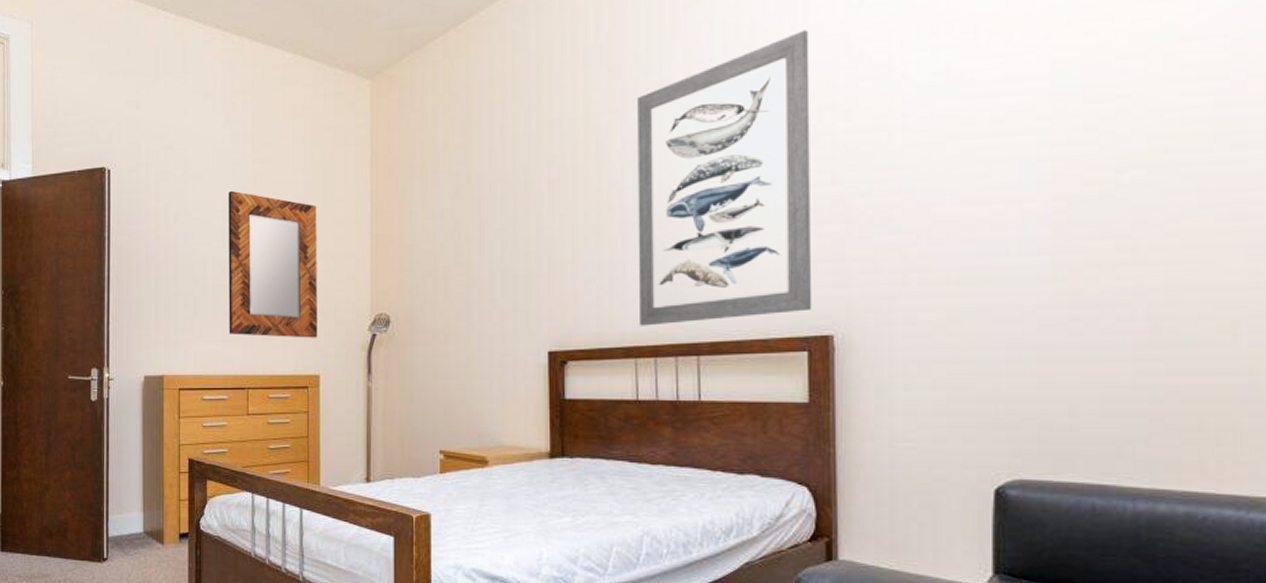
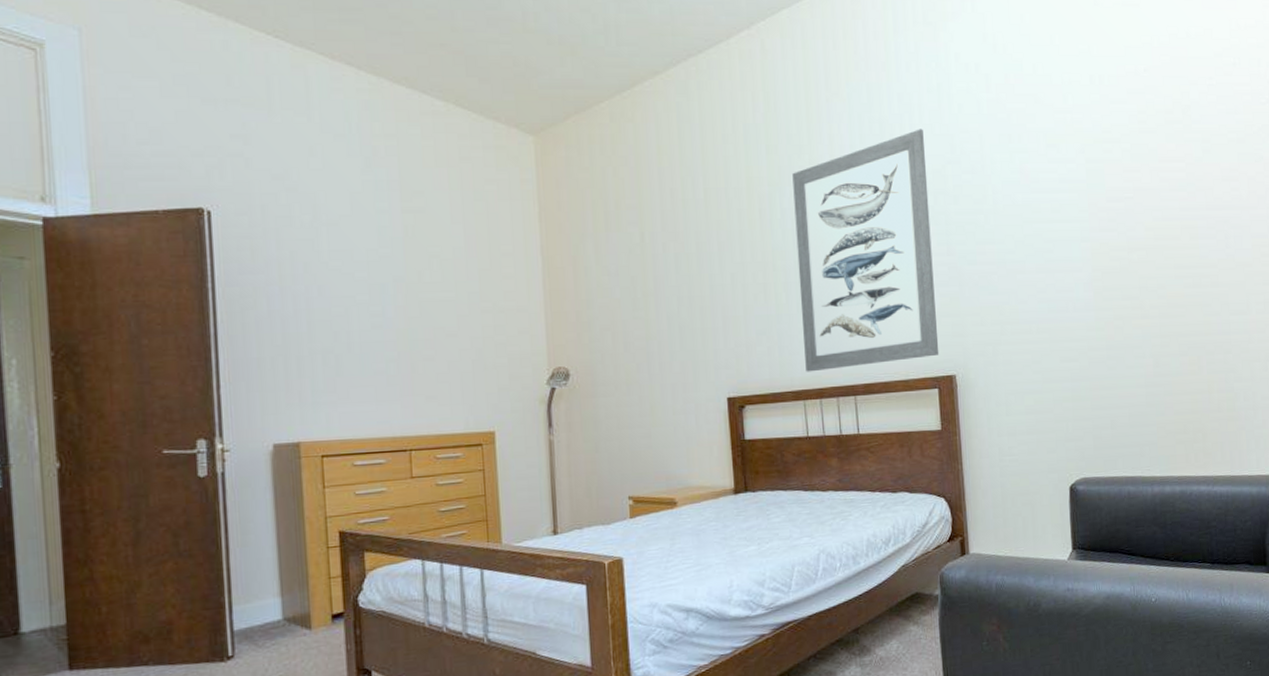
home mirror: present [228,190,318,338] -> none [373,240,490,395]

